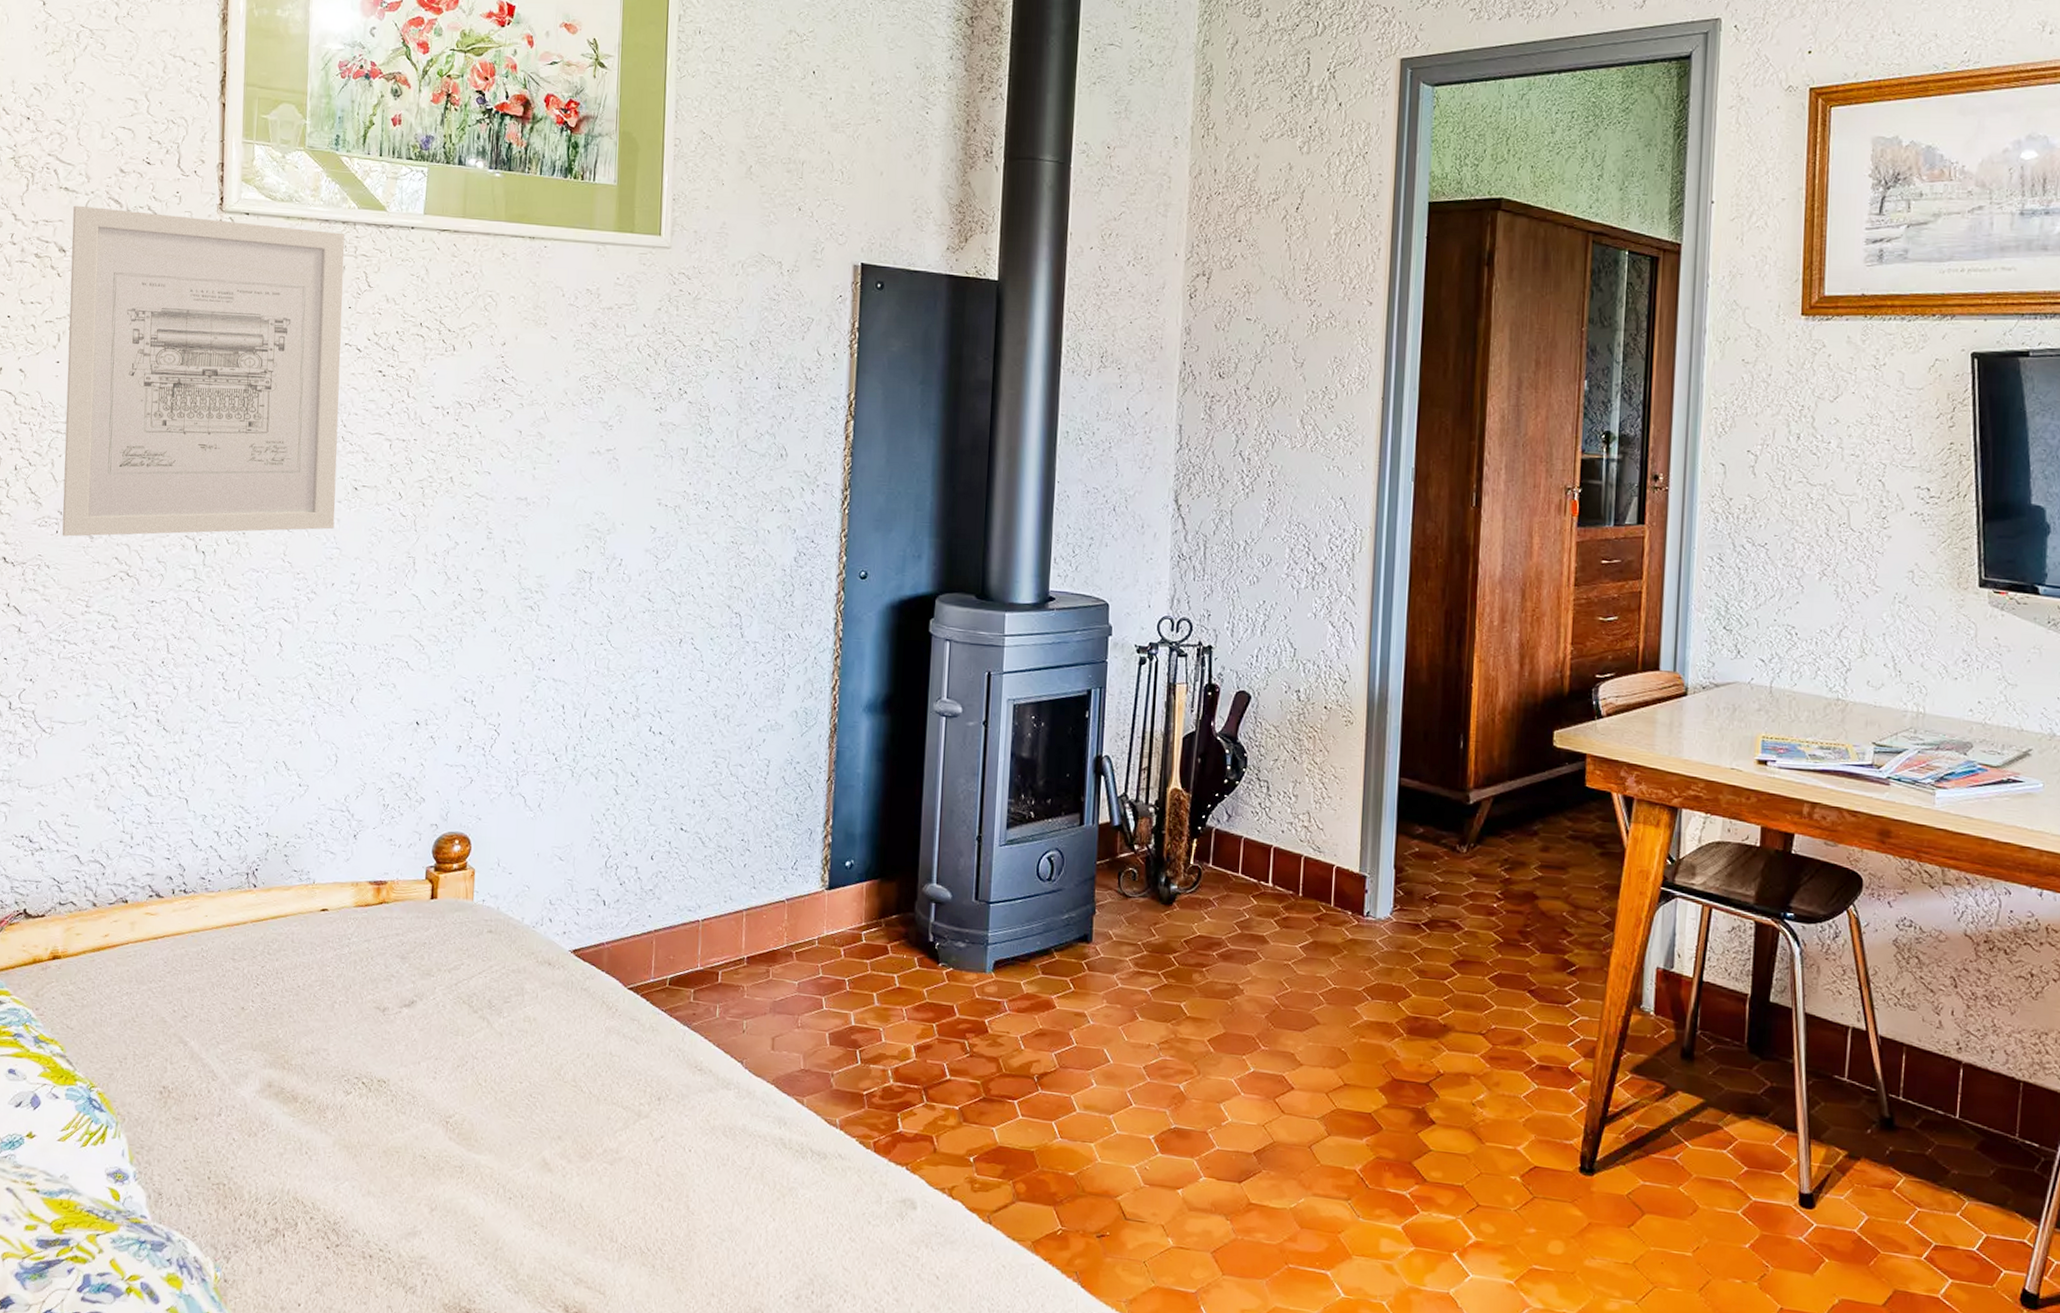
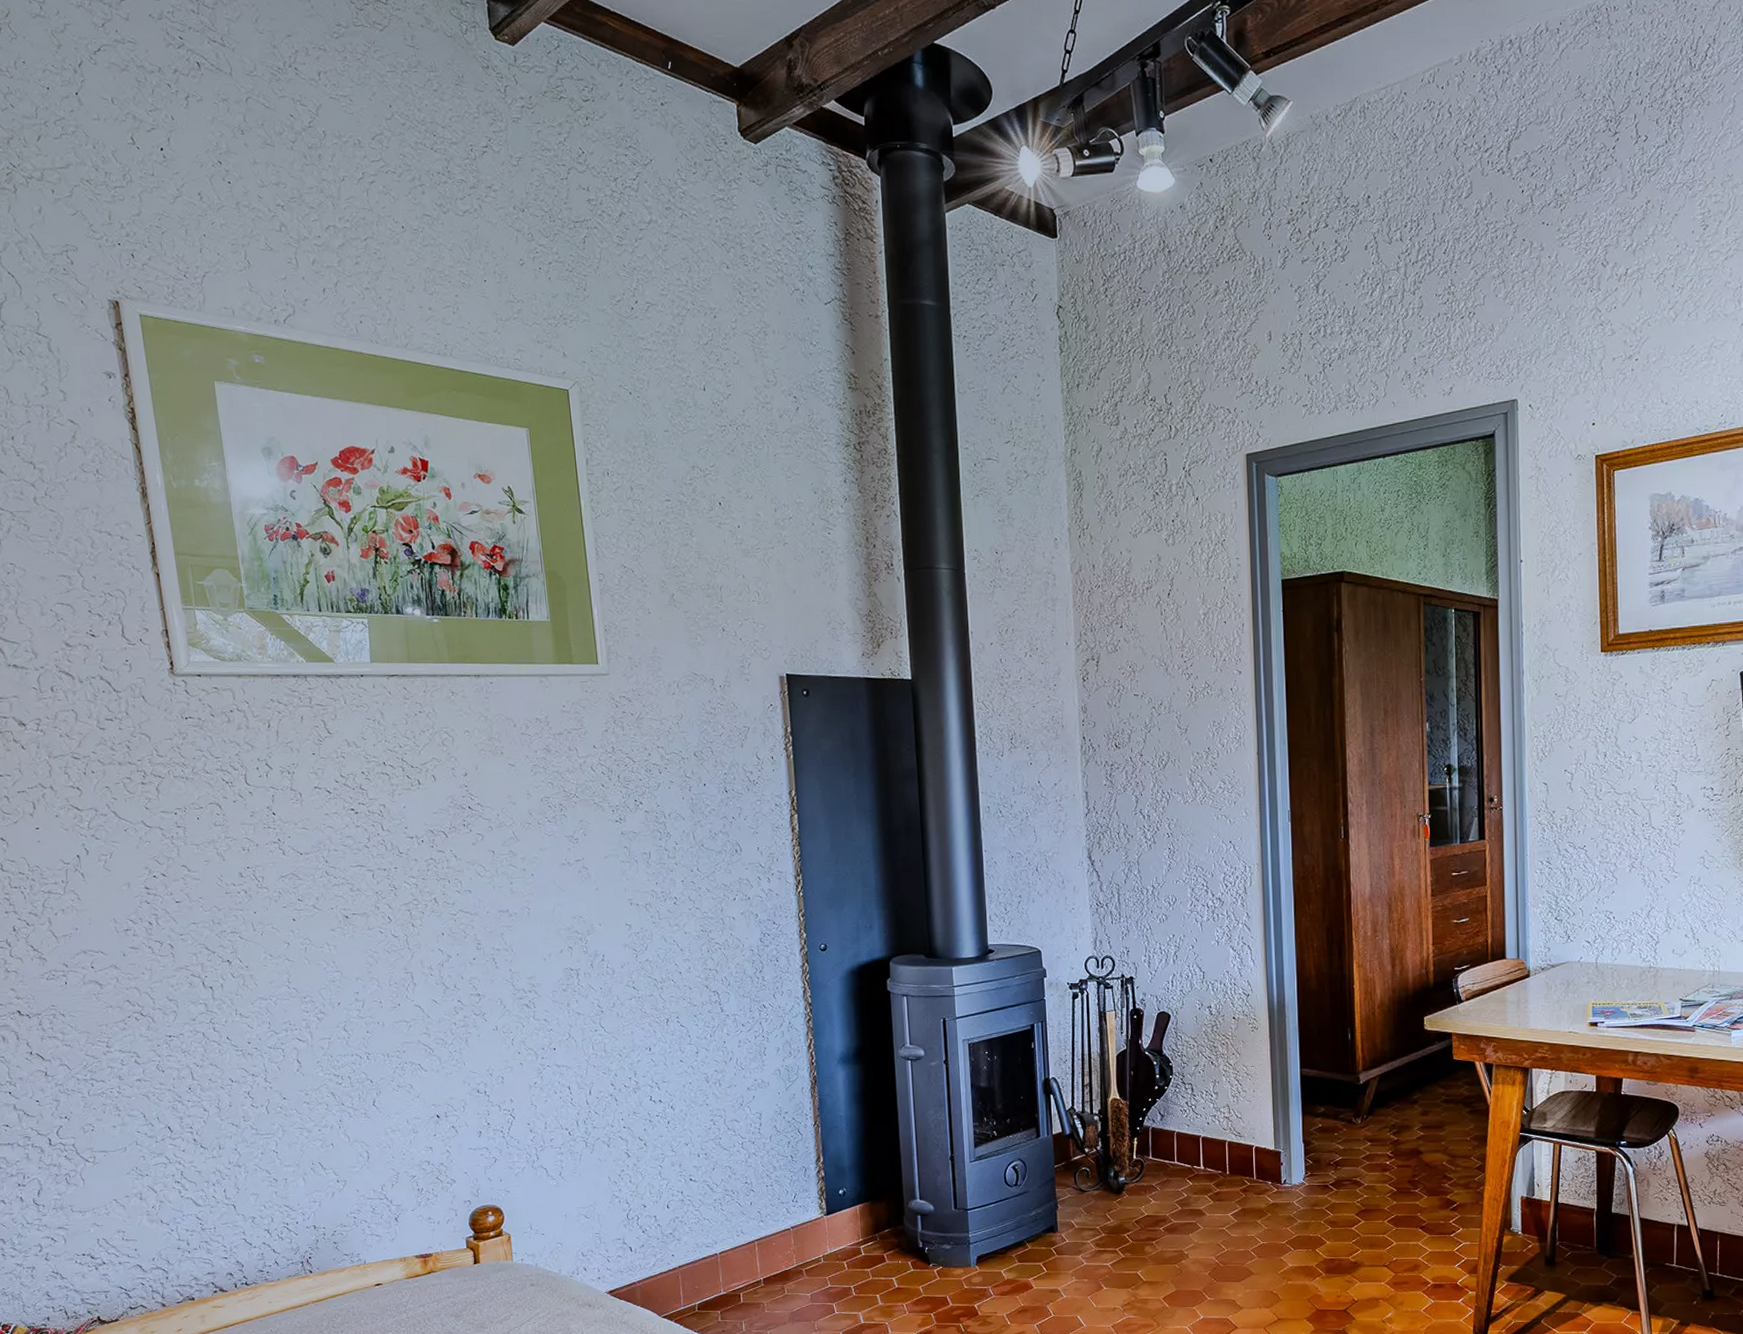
wall art: present [62,205,344,537] -> none [25,680,332,986]

